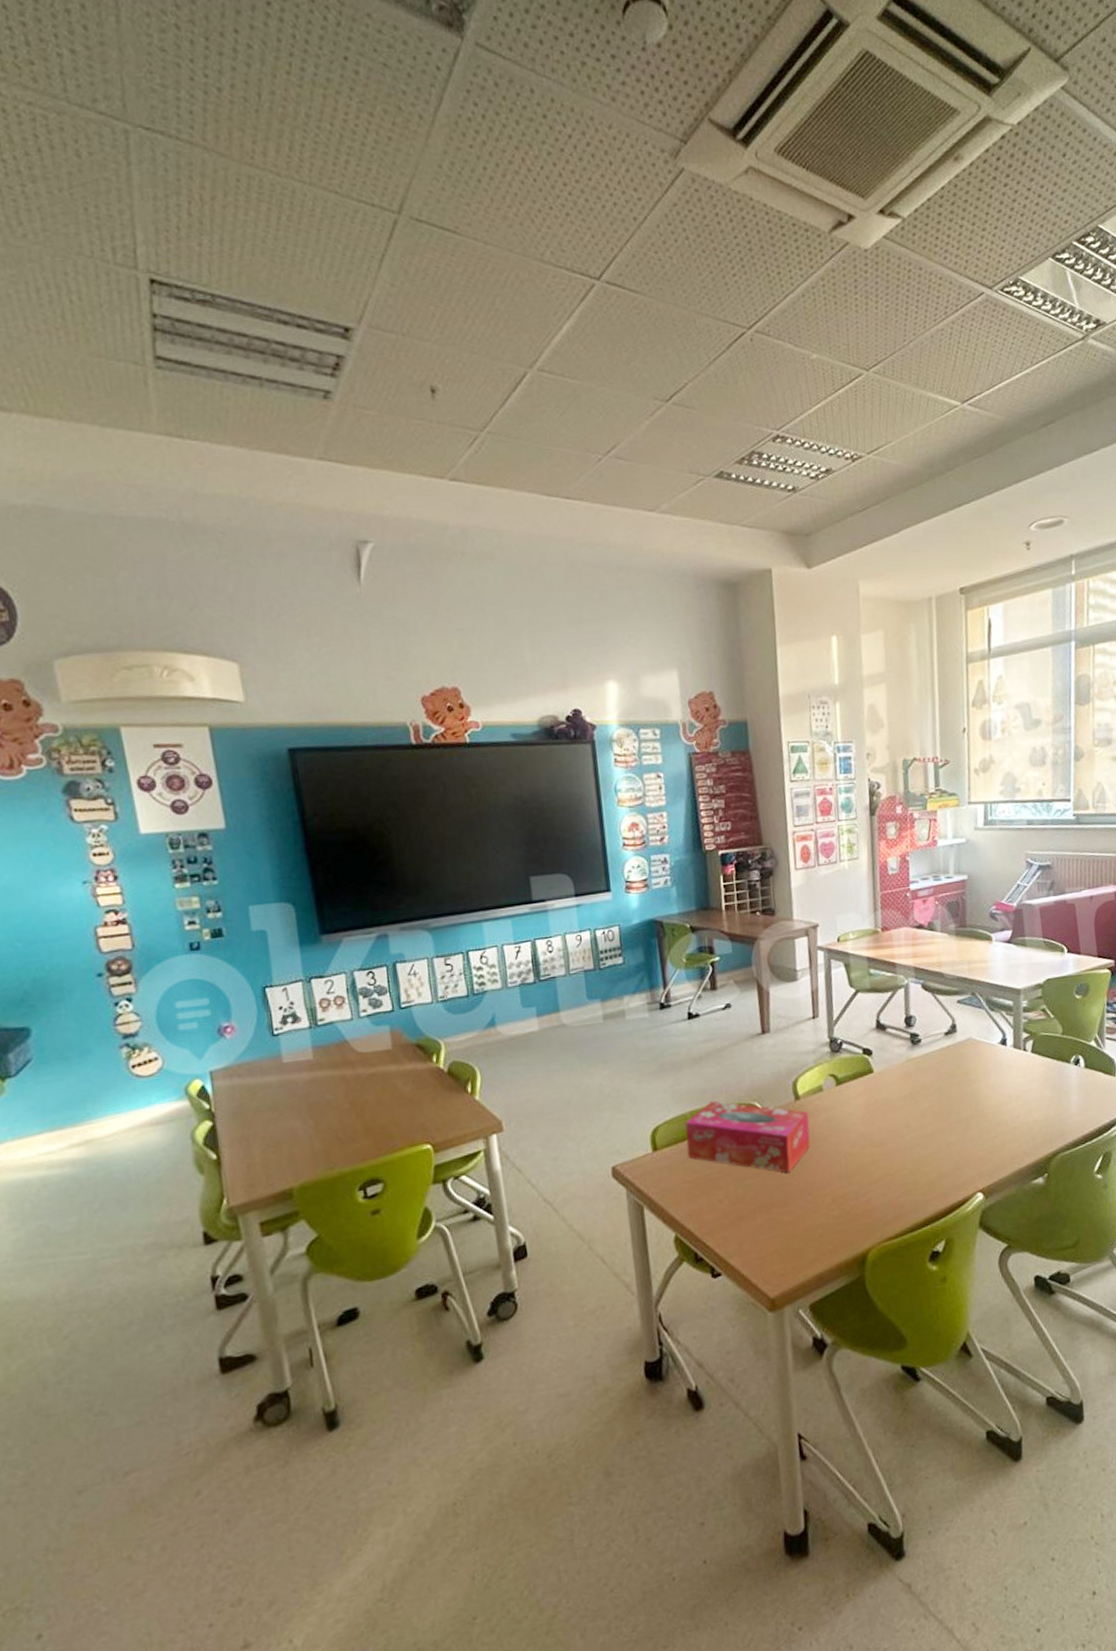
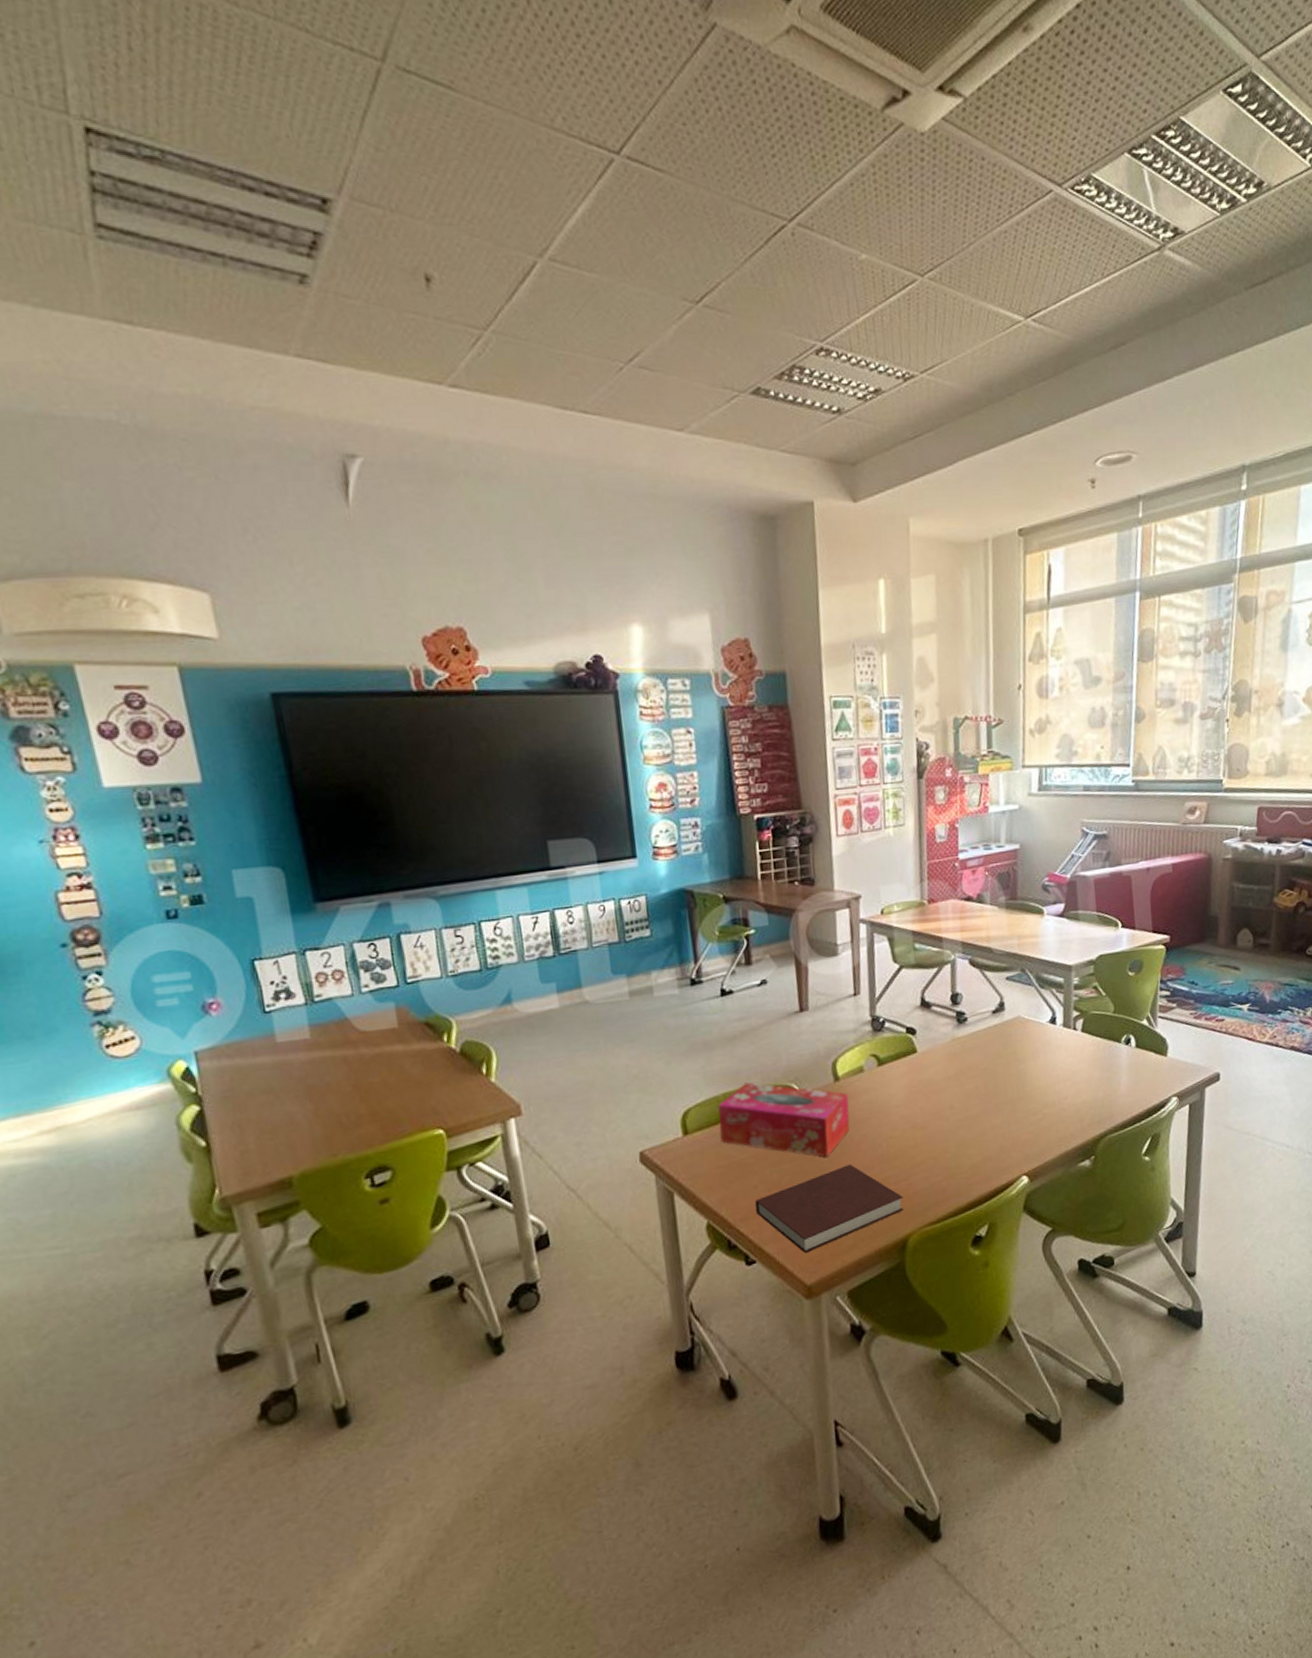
notebook: none [721,1180,864,1267] -> present [755,1164,904,1254]

